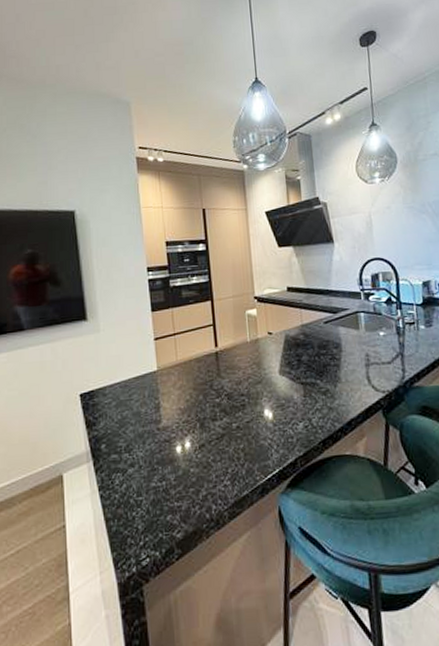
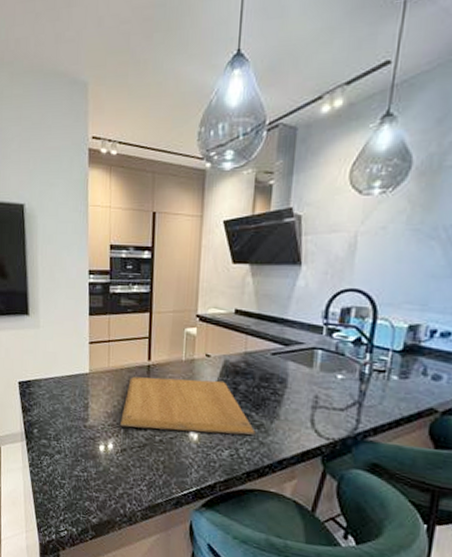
chopping board: none [195,355,324,421] -> present [120,376,256,435]

